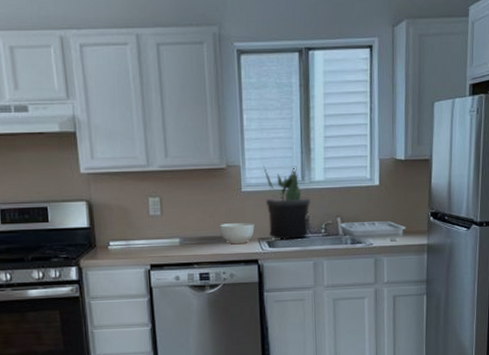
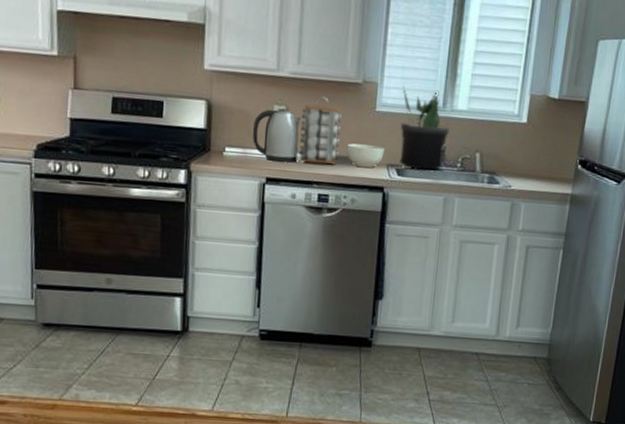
kettle: none [132,200,176,249] -> present [253,109,300,163]
spice rack: none [175,184,213,246] -> present [299,96,342,165]
dish rack: present [338,221,406,243] -> none [477,159,551,187]

